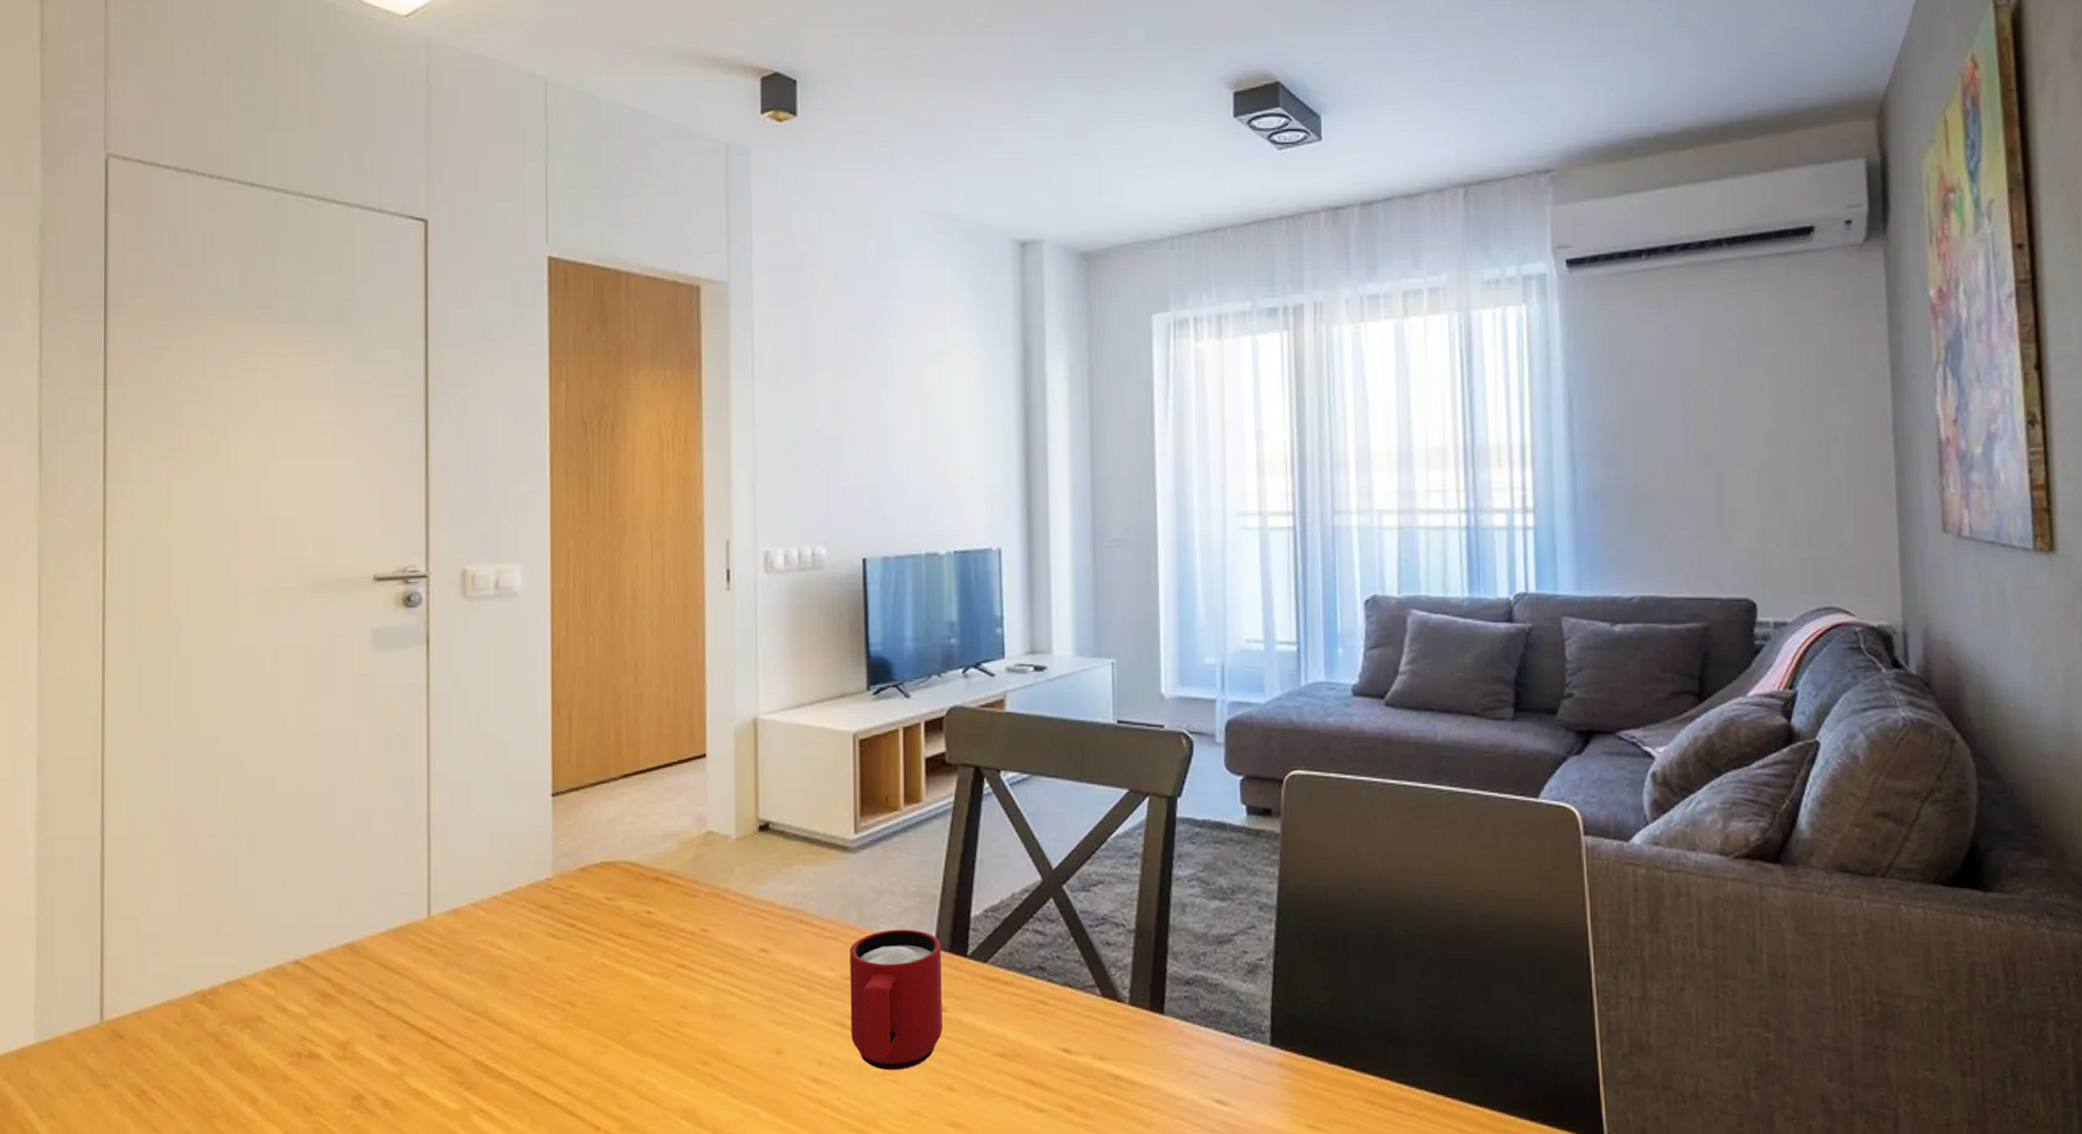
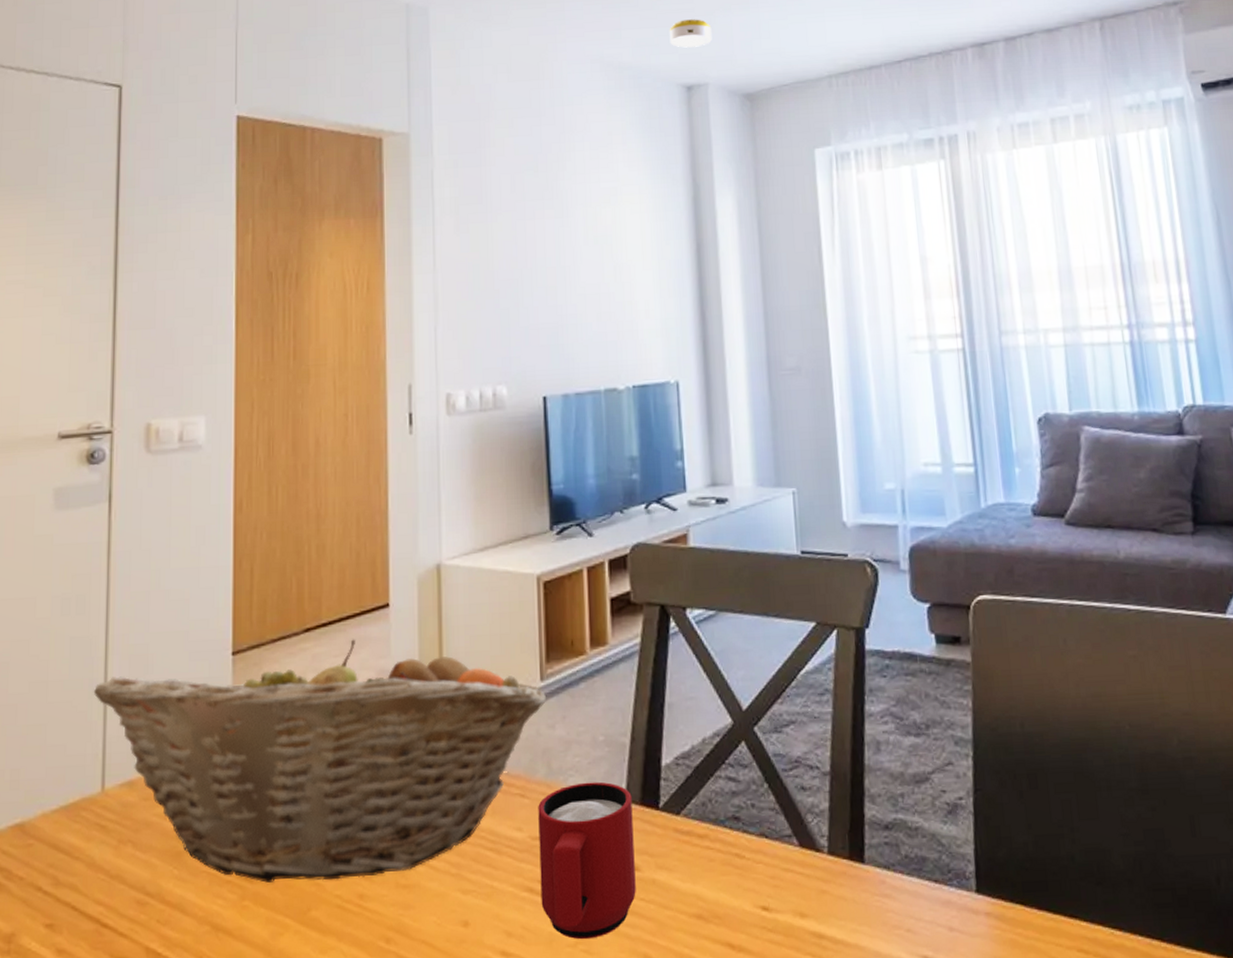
fruit basket: none [417,786,861,1008] -> present [93,639,547,883]
smoke detector: none [1004,170,1050,201] -> present [669,19,712,48]

